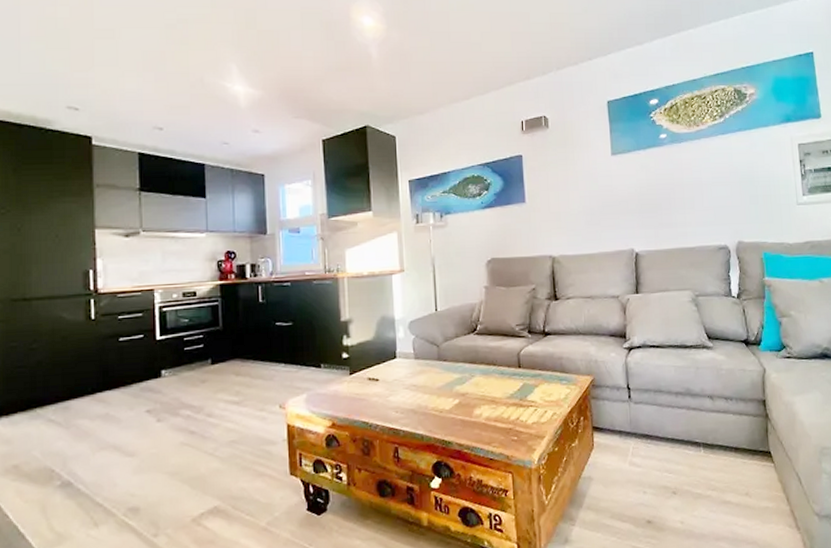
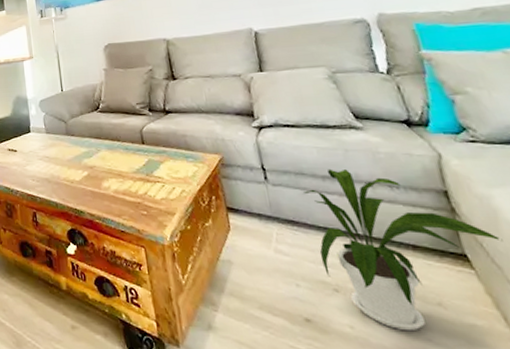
house plant: none [659,385,796,520] -> present [304,169,503,332]

